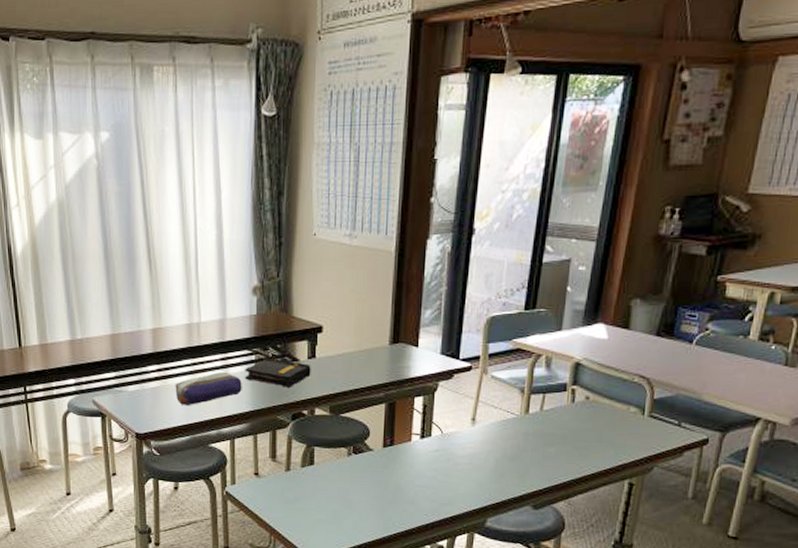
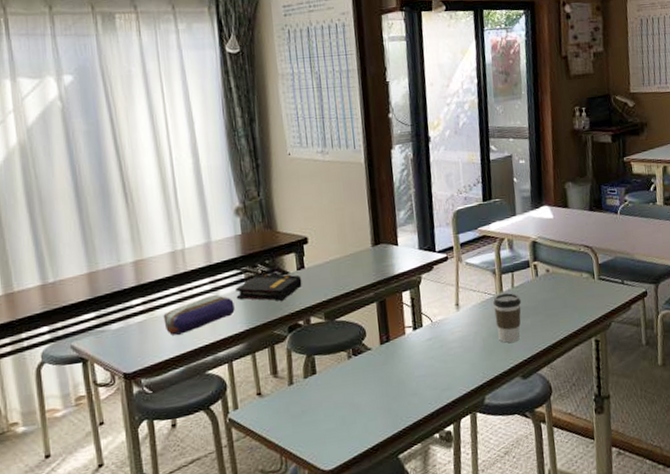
coffee cup: none [514,414,549,469] -> present [493,292,522,343]

